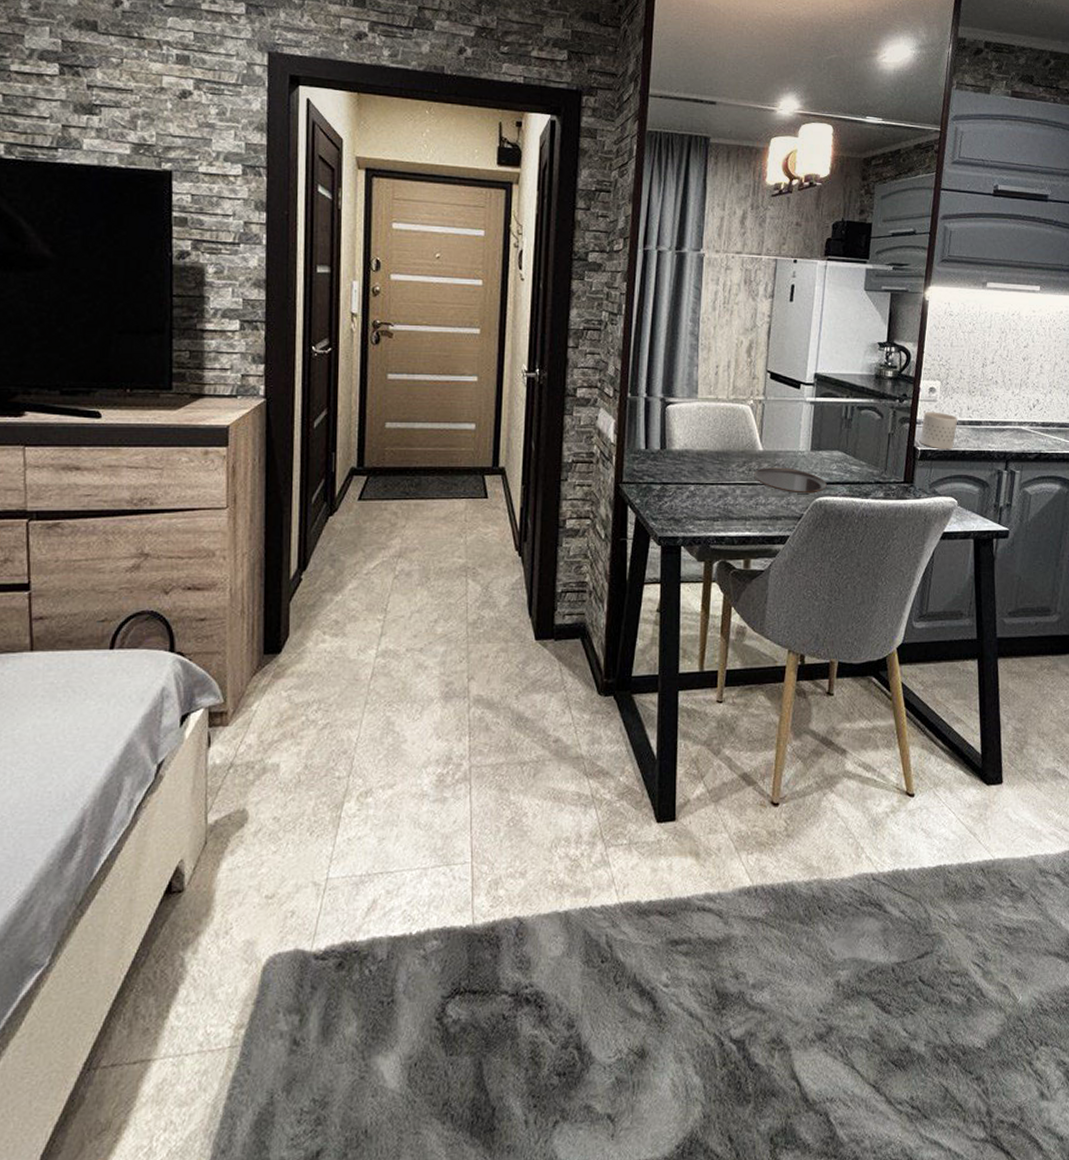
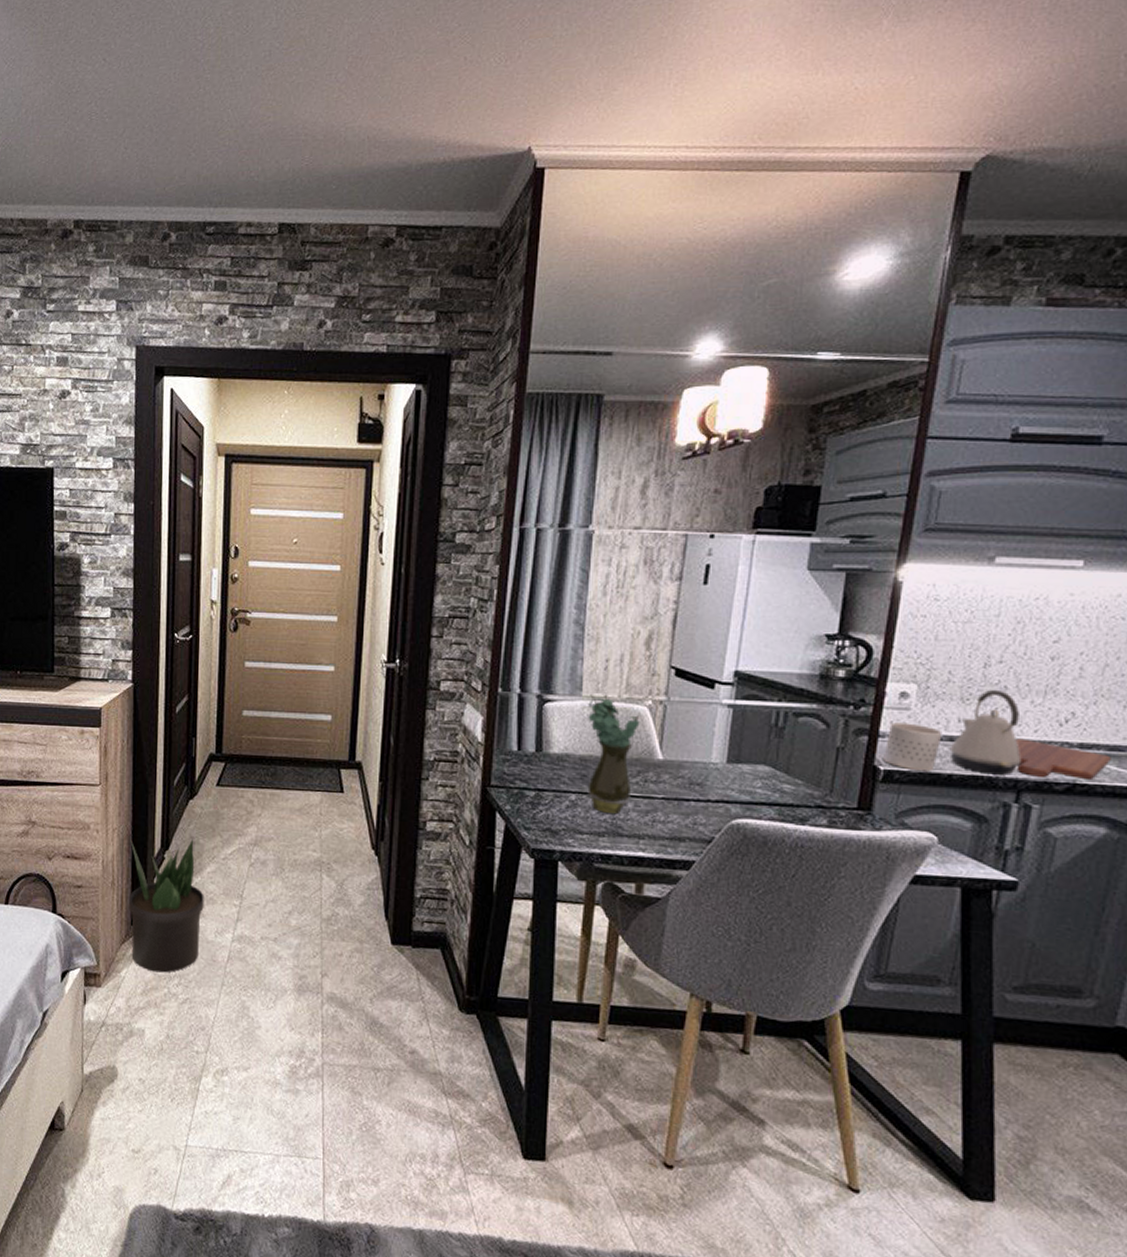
planter: none [260,557,346,701] -> present [128,839,204,973]
vase: none [703,395,744,501] -> present [587,693,640,814]
plate: present [754,467,827,494] -> none [651,779,748,814]
kettle: none [963,384,1008,449] -> present [949,690,1022,775]
cutting board: none [1003,420,1061,449] -> present [1015,738,1111,779]

